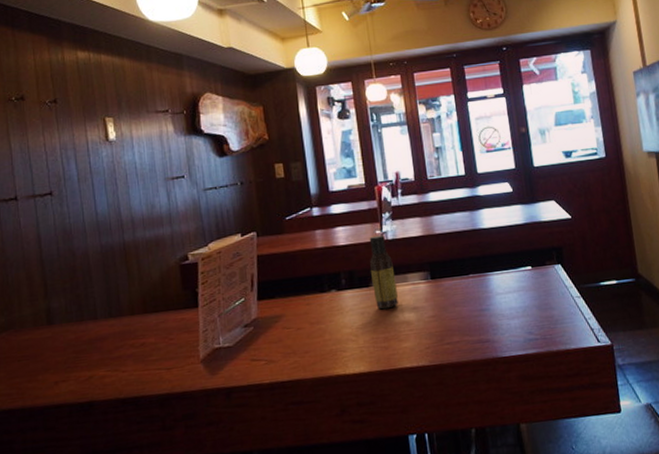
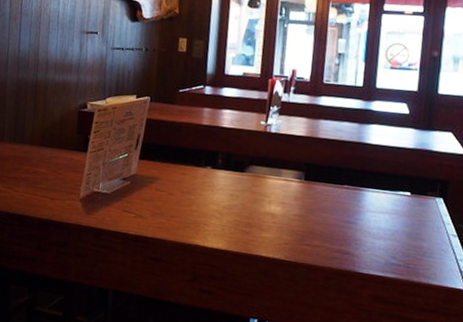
sauce bottle: present [369,235,398,310] -> none [246,125,271,197]

